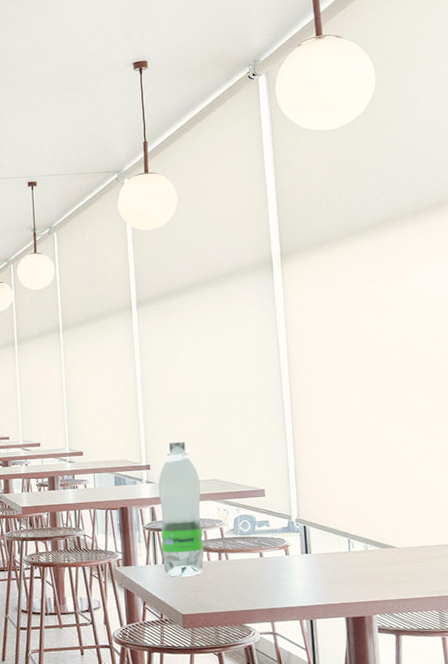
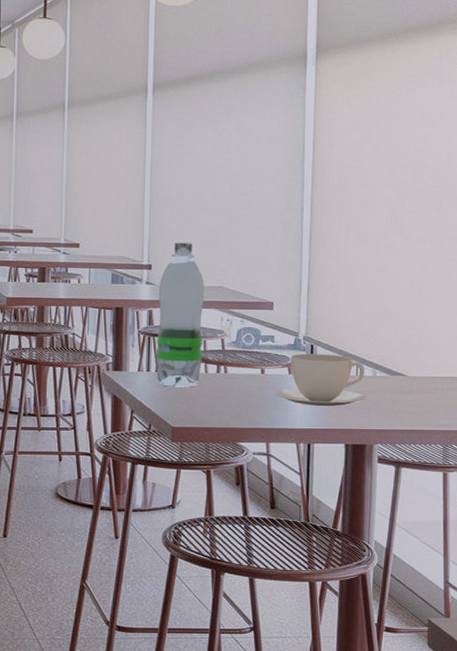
teacup: none [274,533,361,583] -> present [274,353,367,406]

